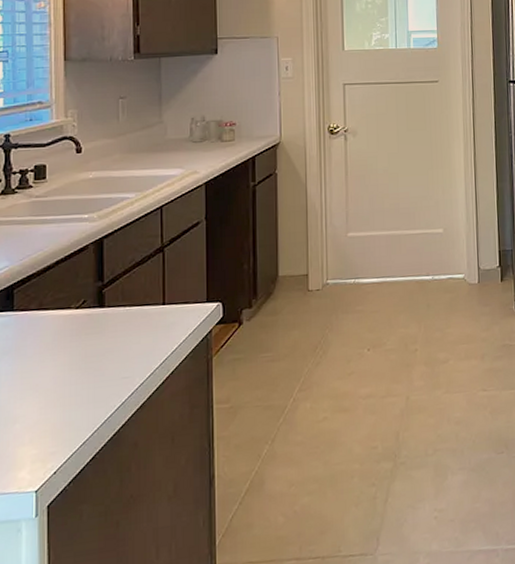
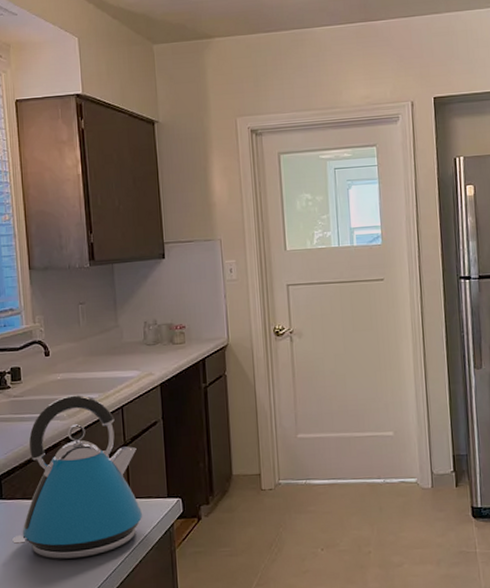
kettle: none [22,194,178,375] -> present [12,395,143,559]

